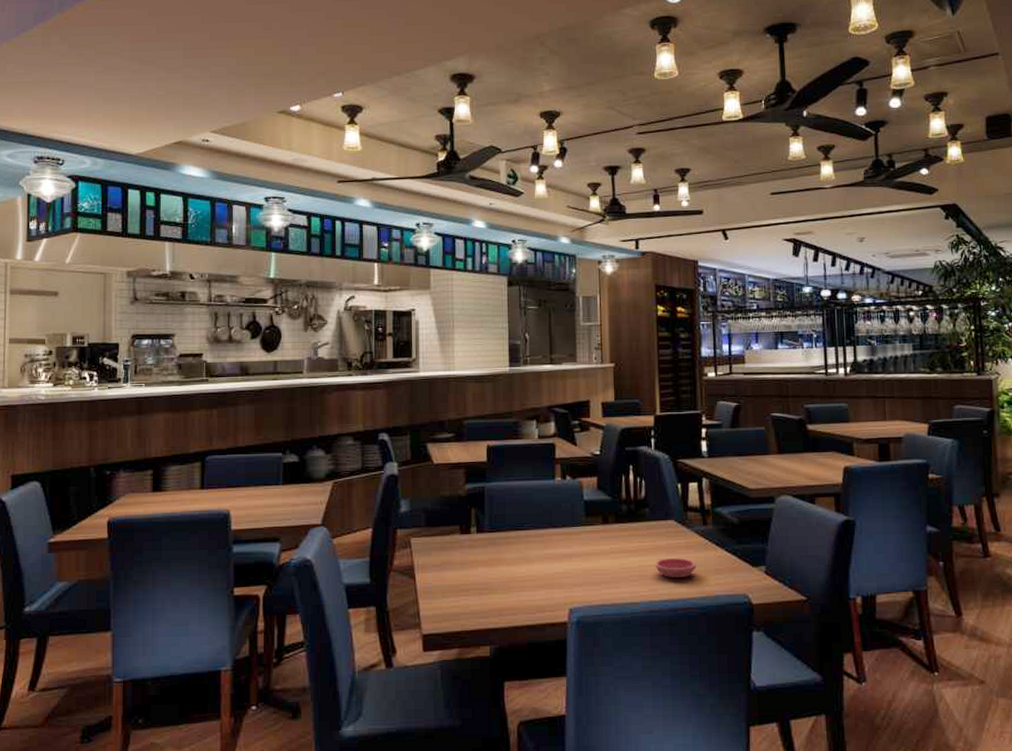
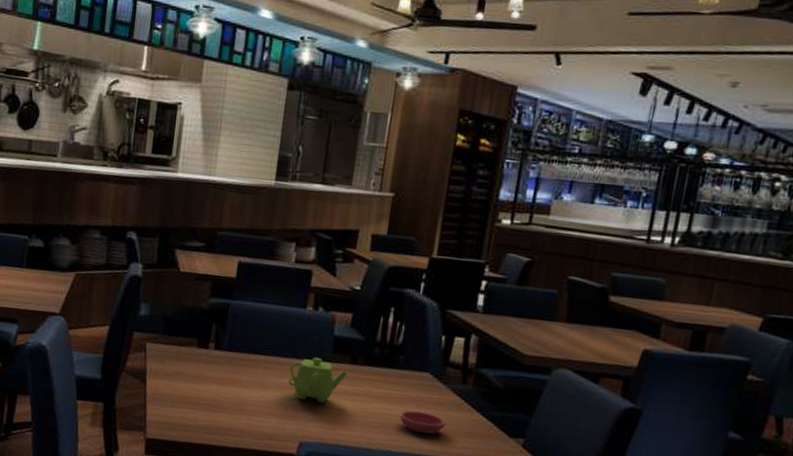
teapot: none [549,523,602,567] -> present [288,357,348,403]

